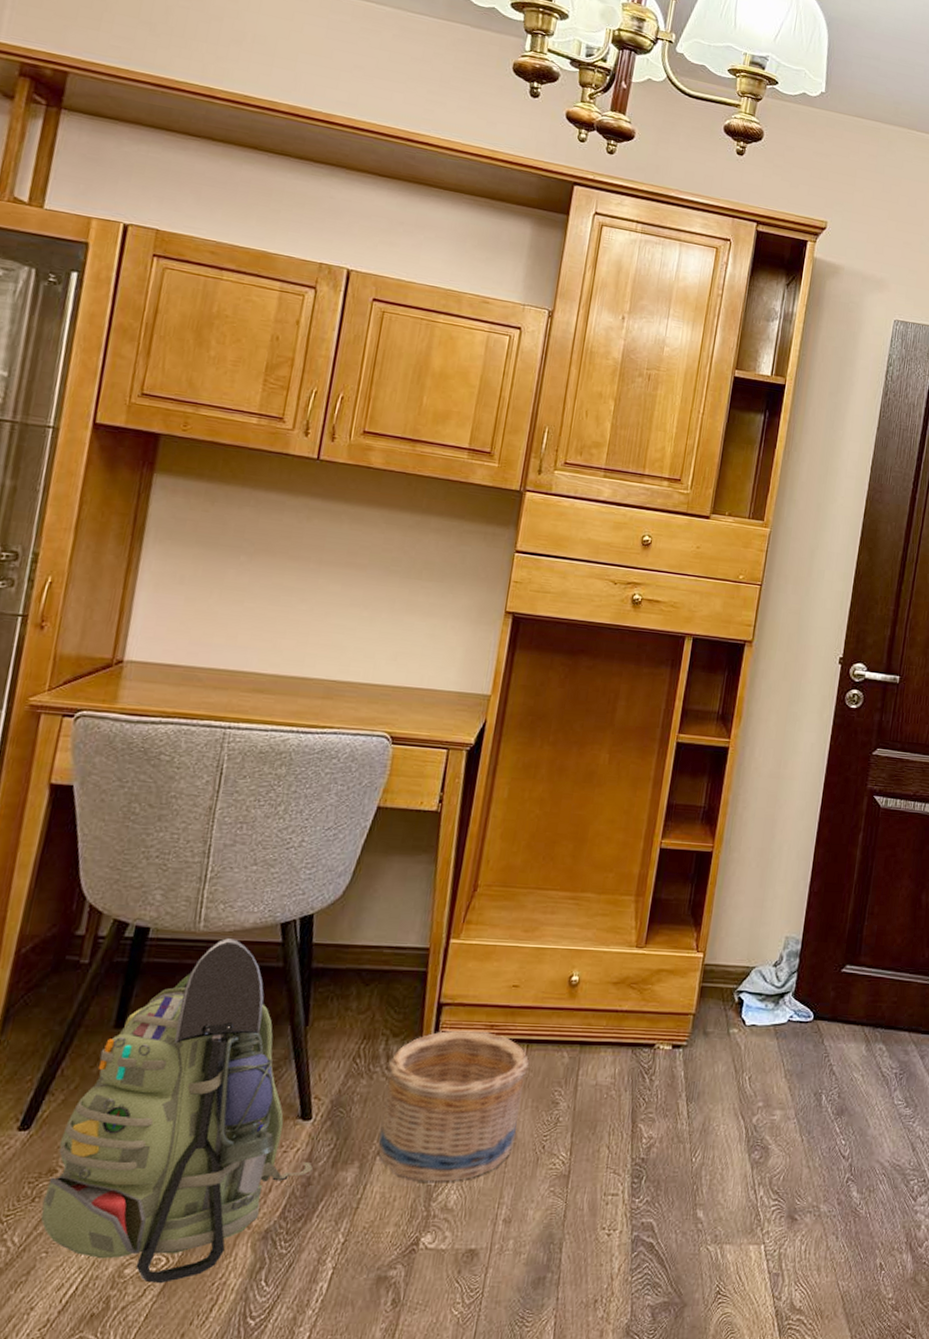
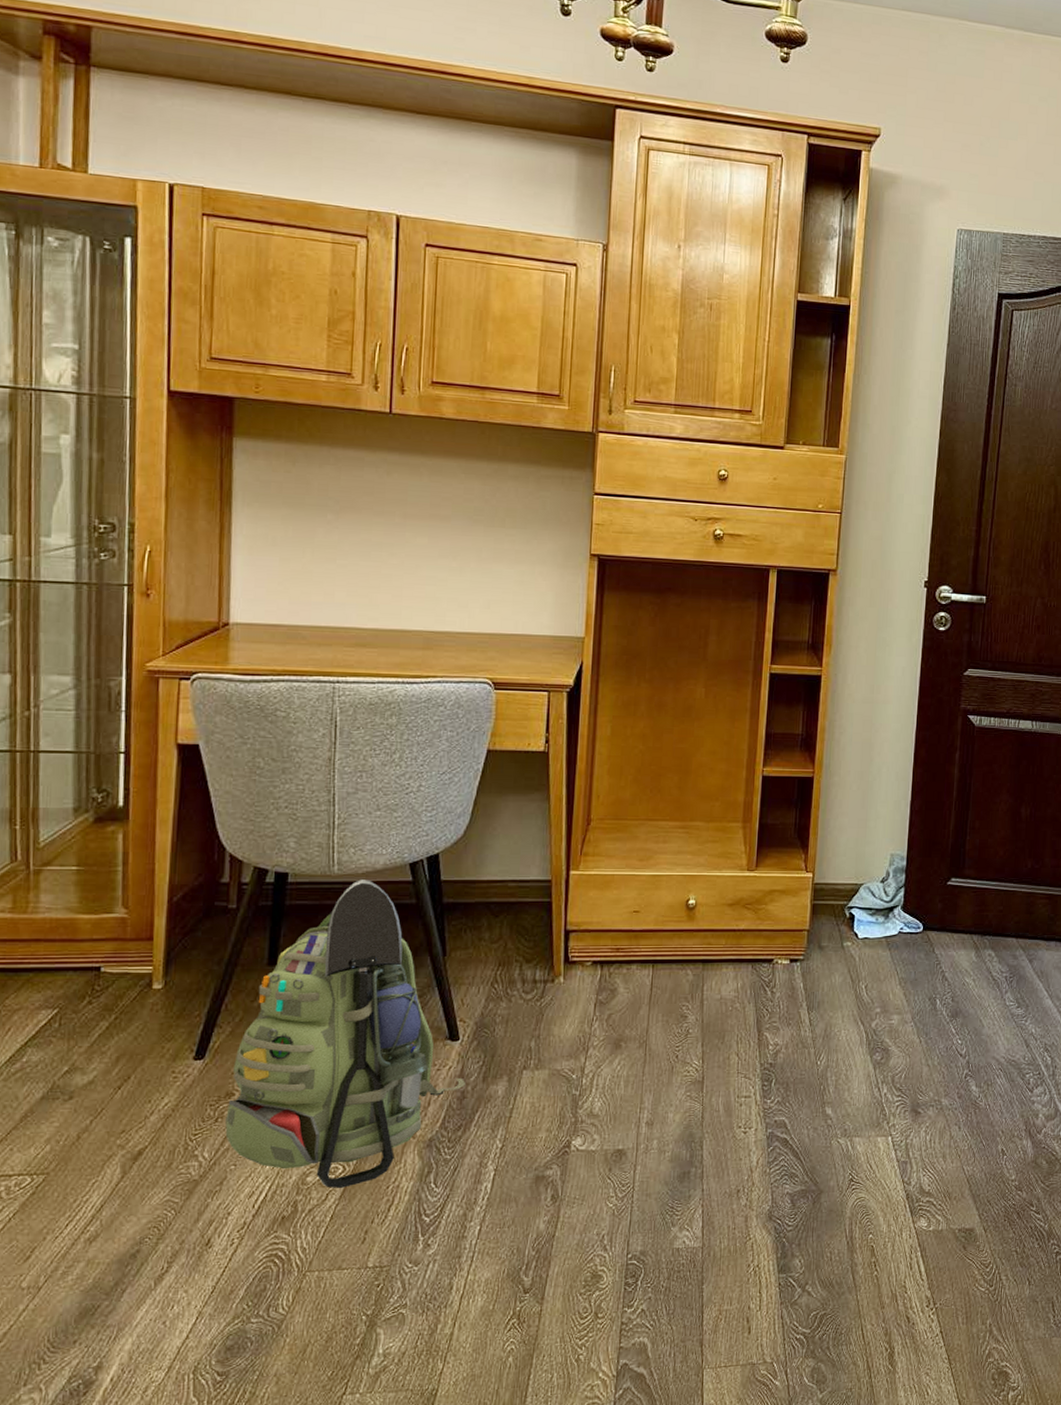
basket: present [377,1030,529,1182] -> none [523,954,655,1092]

